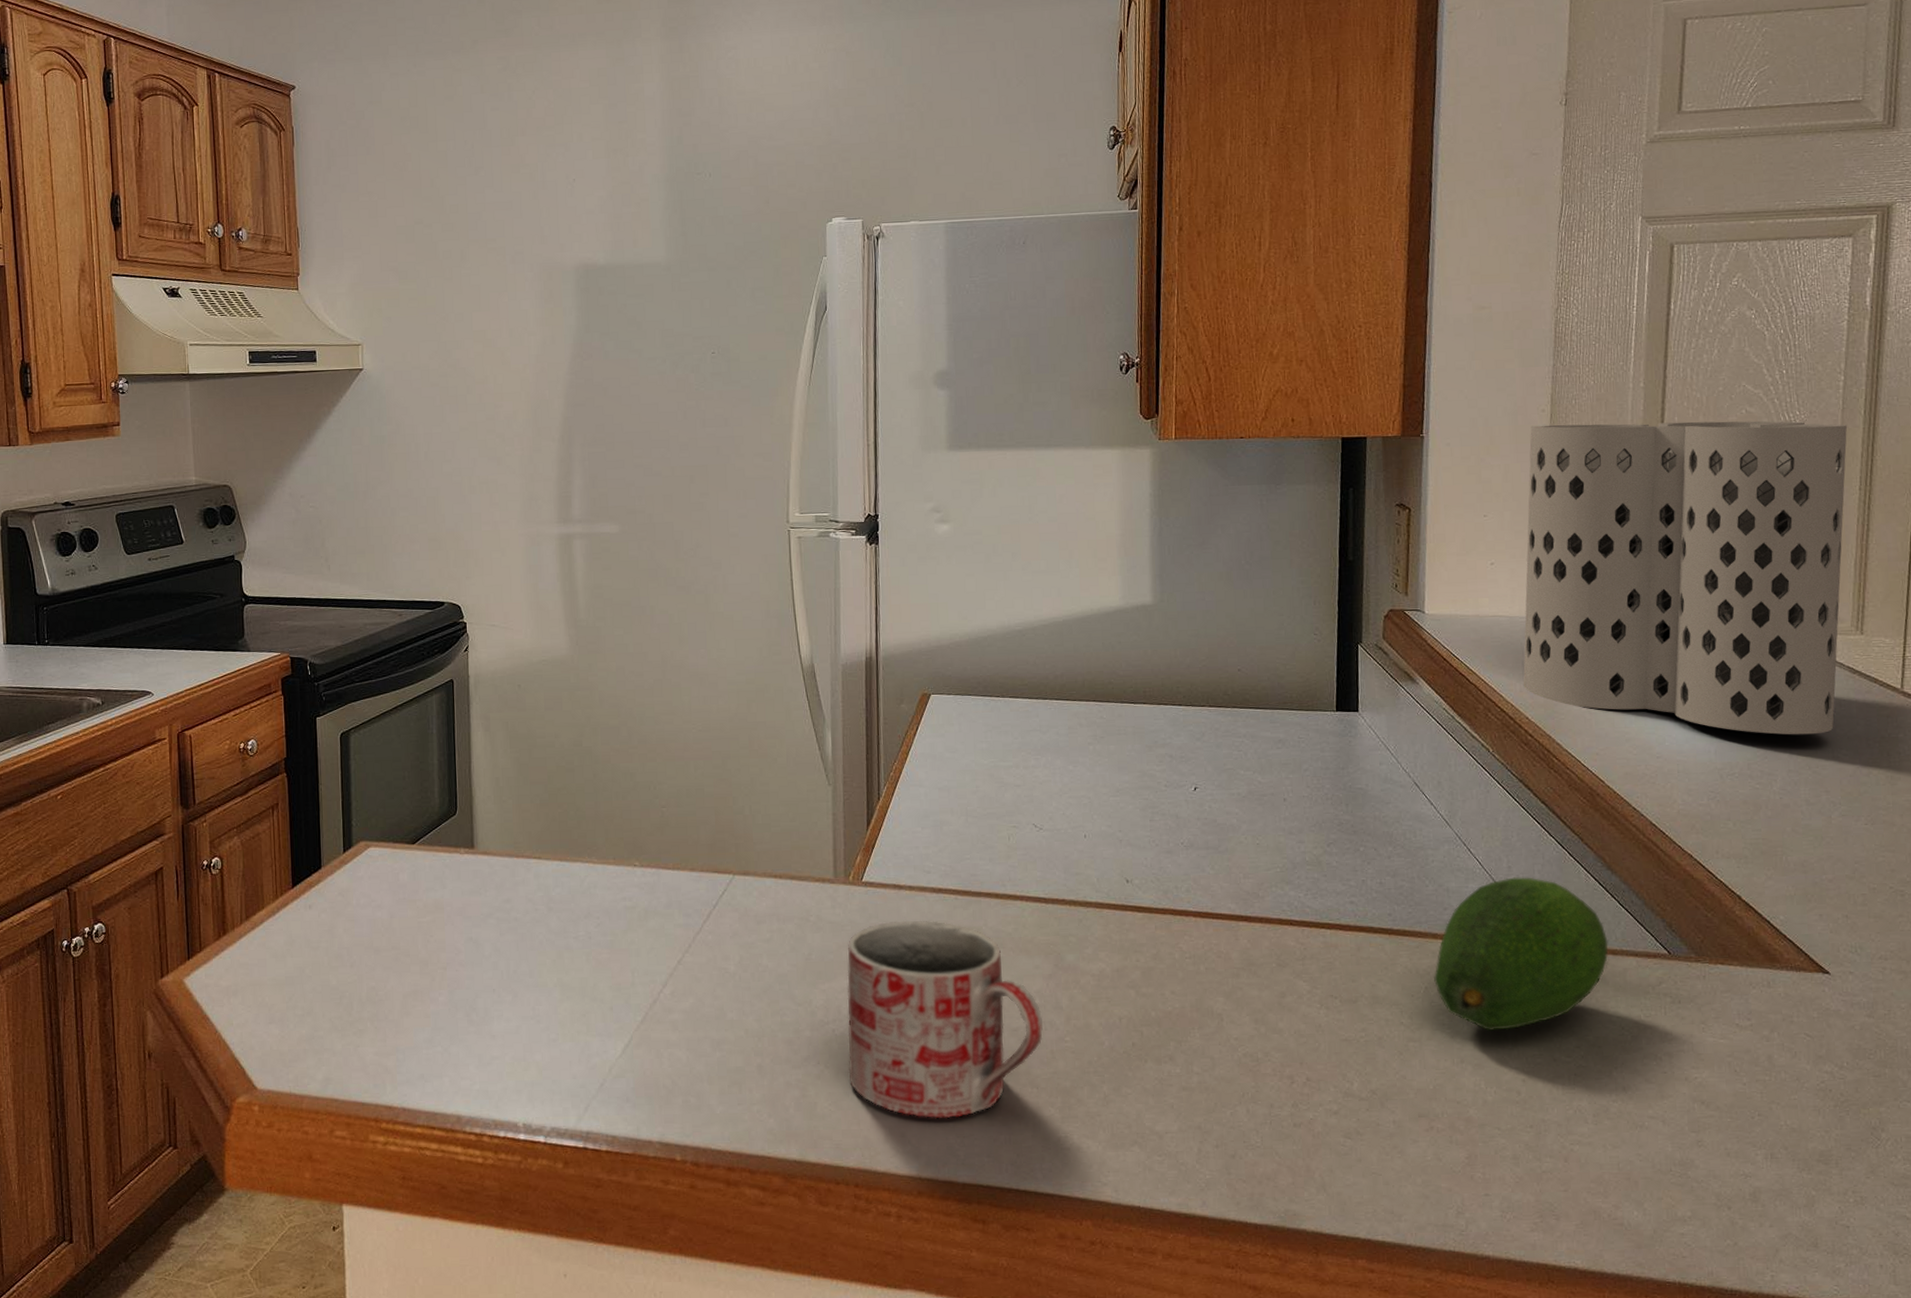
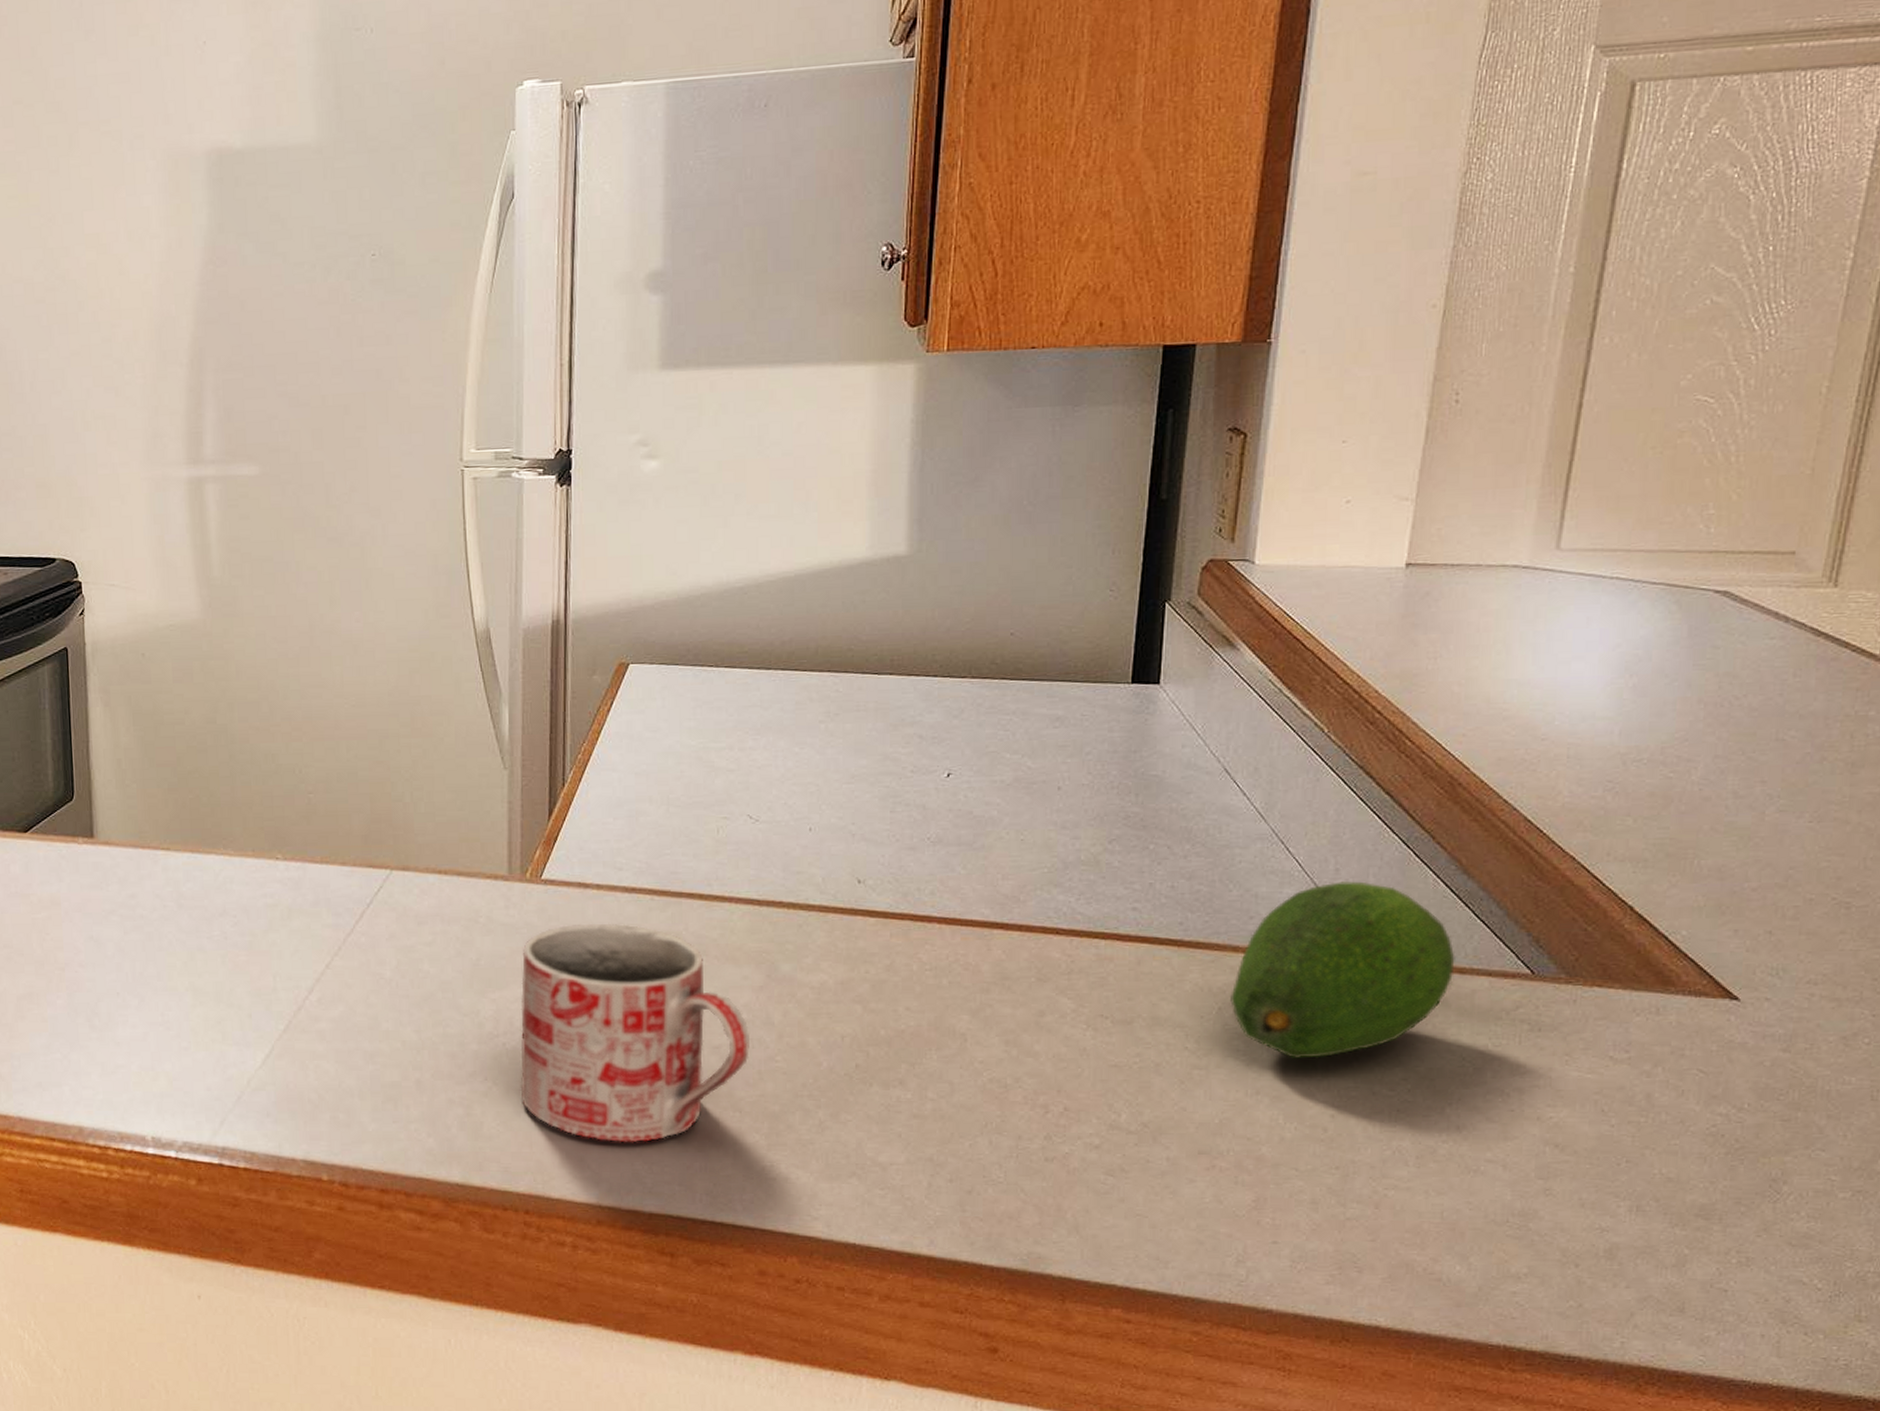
utensil holder: present [1523,421,1847,735] -> none [1375,313,1849,713]

